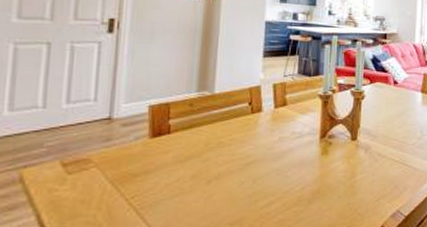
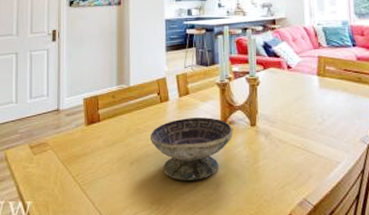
decorative bowl: none [235,131,333,198] -> present [150,117,233,180]

